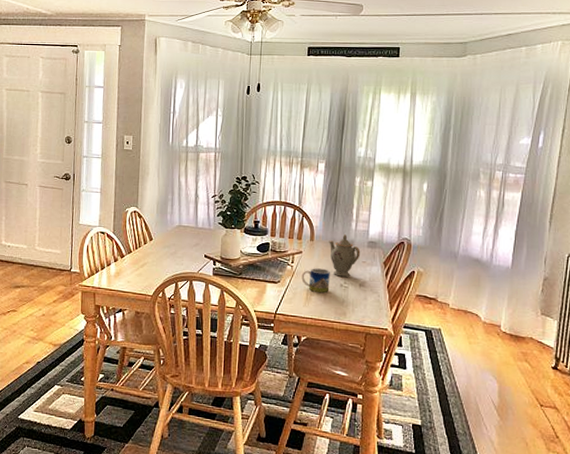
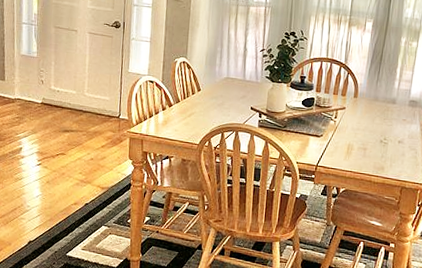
mug: present [301,268,330,293] -> none [343,124,371,148]
teapot: present [329,234,361,277] -> none [372,92,402,134]

